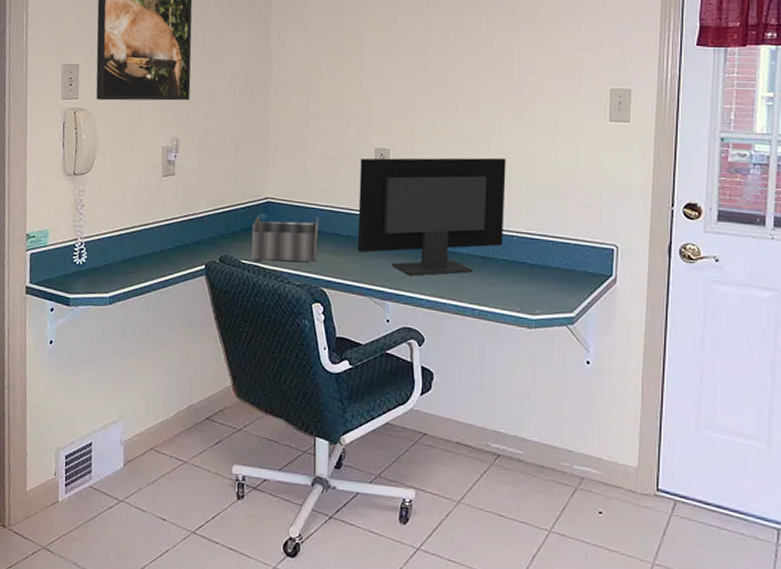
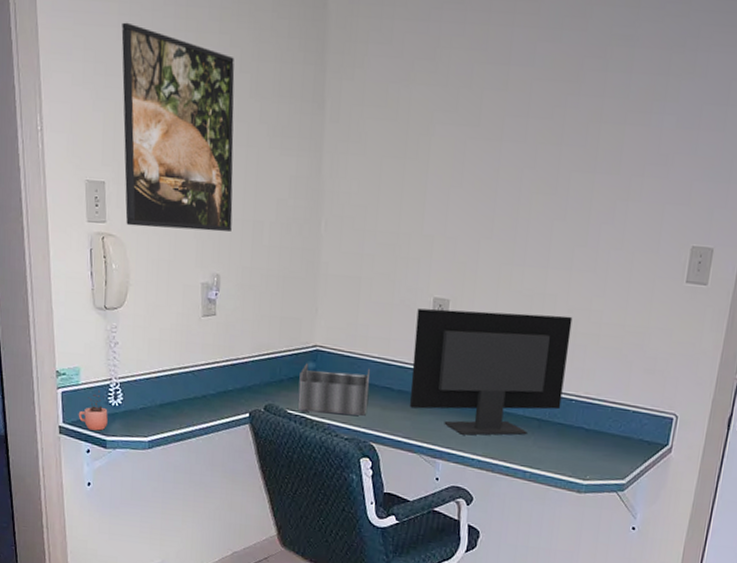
cocoa: none [44,250,73,289] -> present [78,390,108,431]

